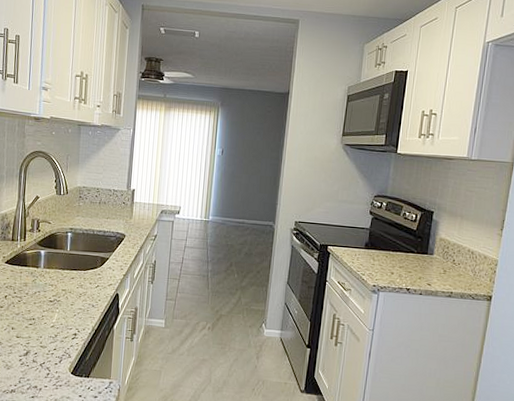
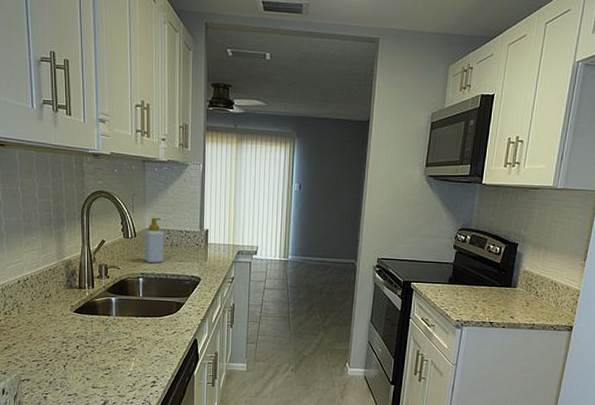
soap bottle: none [74,176,94,219] -> present [144,217,164,263]

